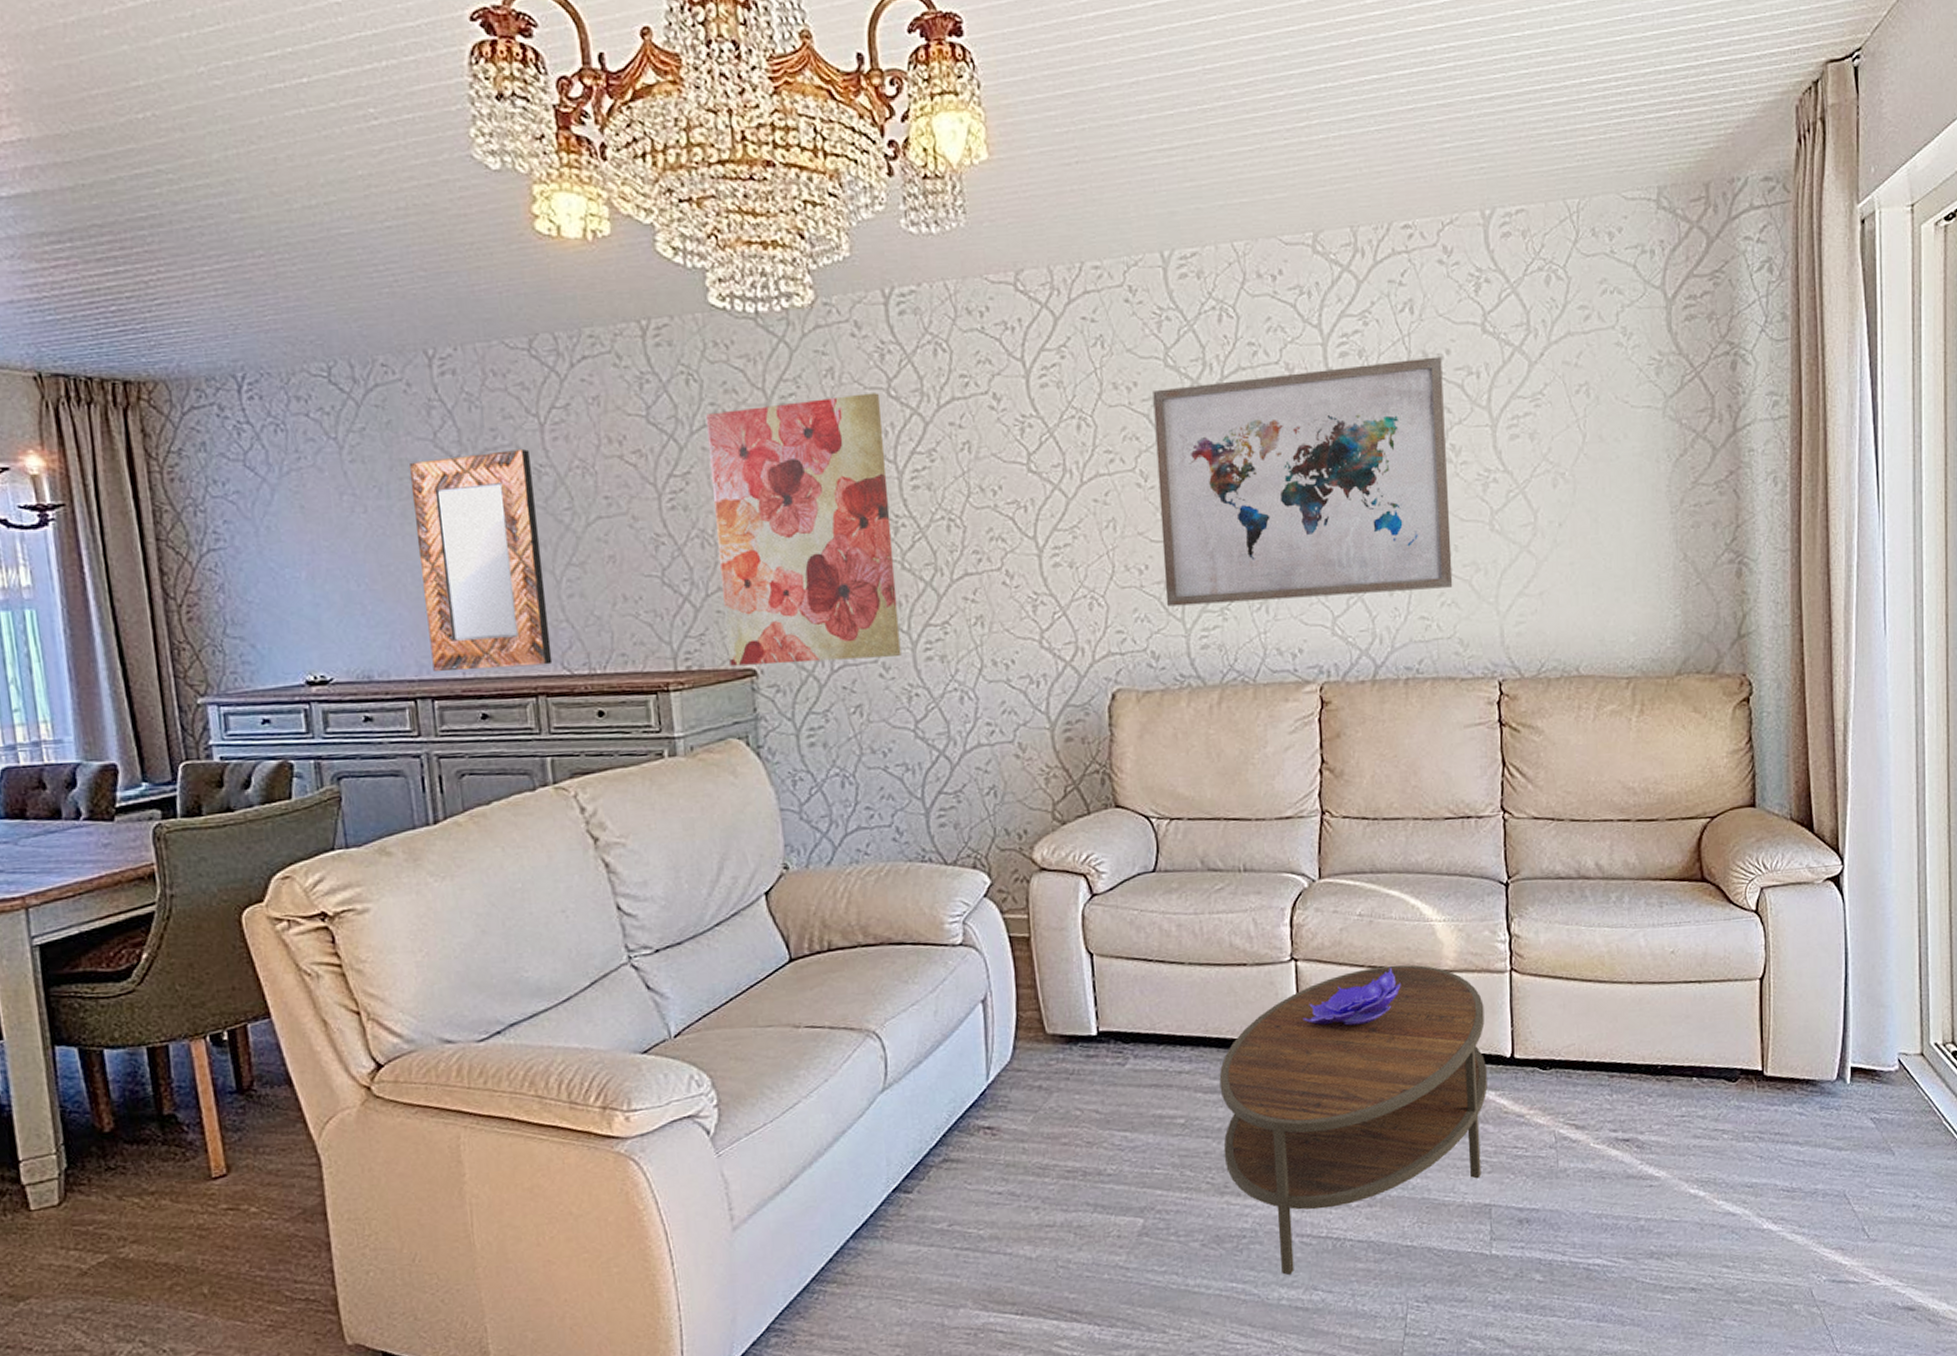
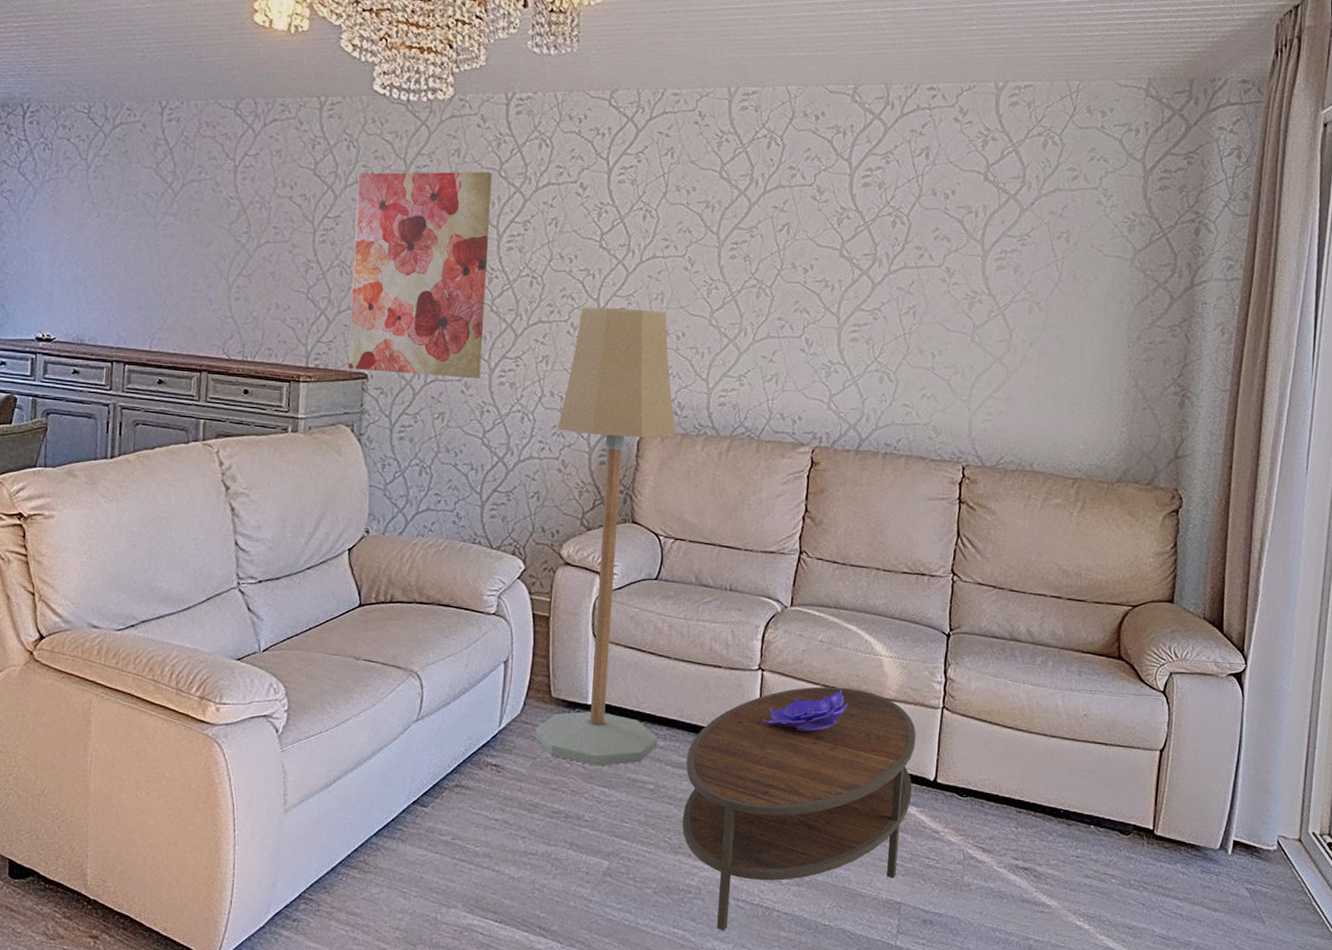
home mirror: present [409,449,553,672] -> none [129,183,224,349]
floor lamp: none [1006,542,1183,1108] -> present [535,307,676,767]
wall art: present [1153,356,1453,607] -> none [695,195,948,384]

